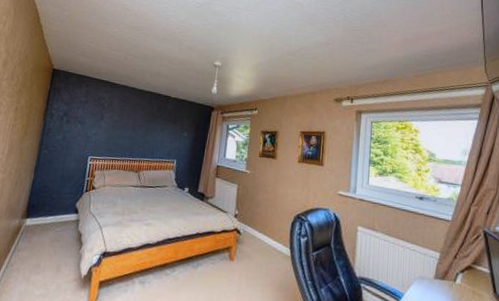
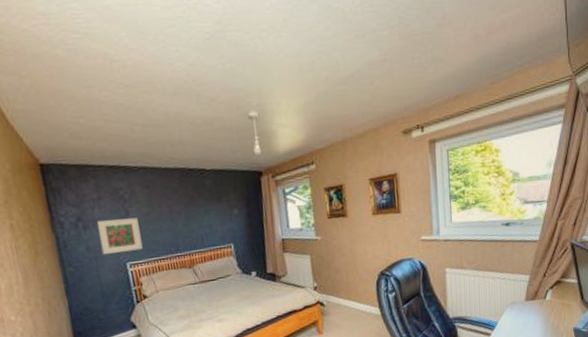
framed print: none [73,118,109,148] -> present [96,217,143,255]

